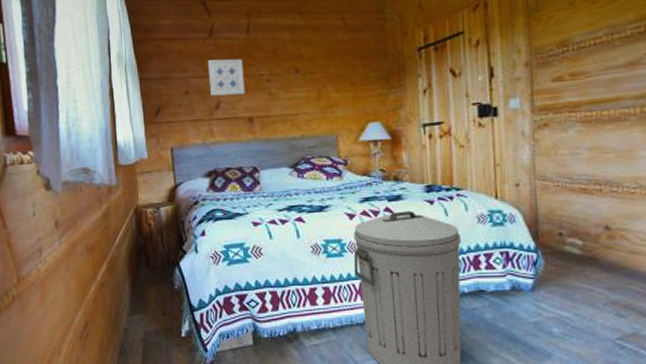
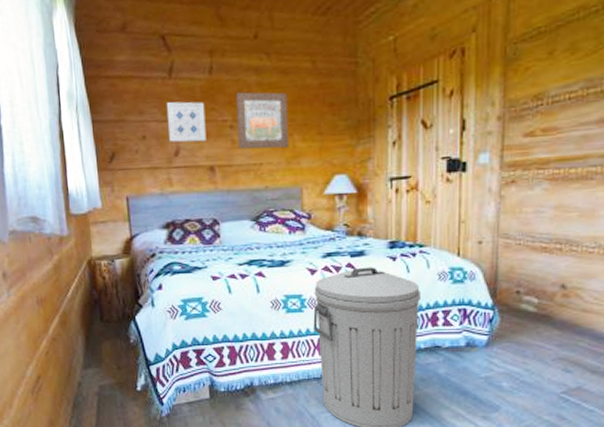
wall art: none [271,48,323,101] -> present [235,92,289,149]

